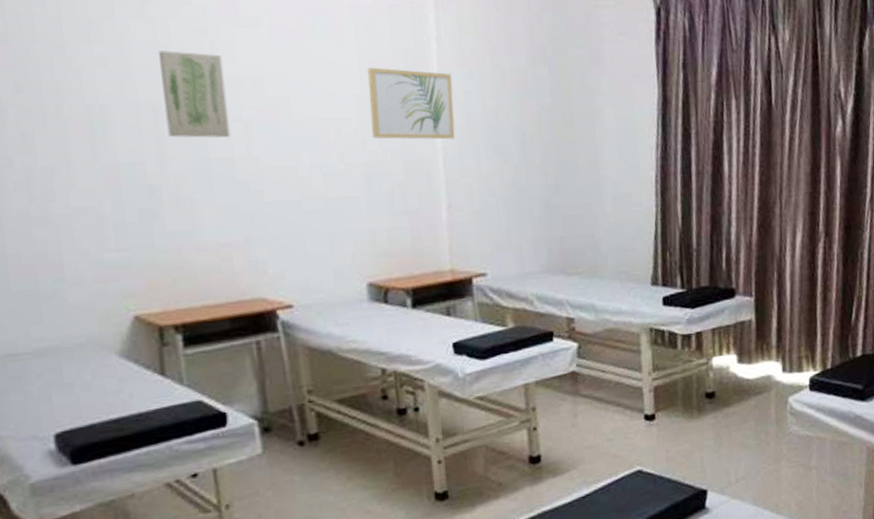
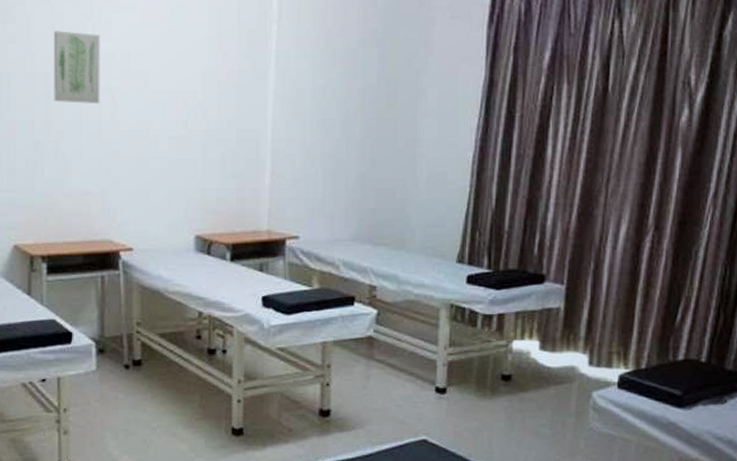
wall art: present [367,67,455,140] -> none [214,47,287,113]

